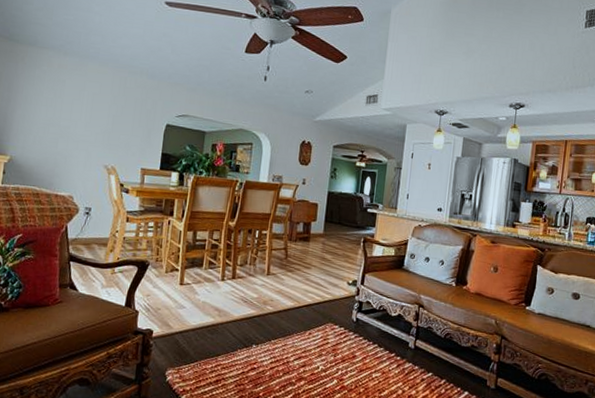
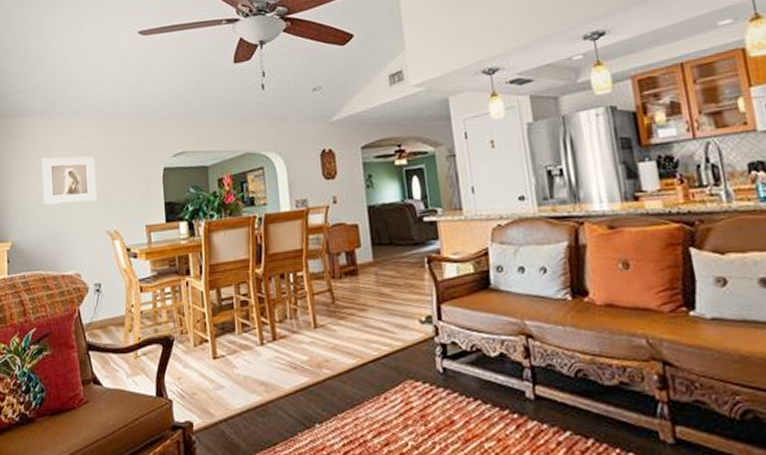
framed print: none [48,89,104,138] -> present [41,156,97,205]

